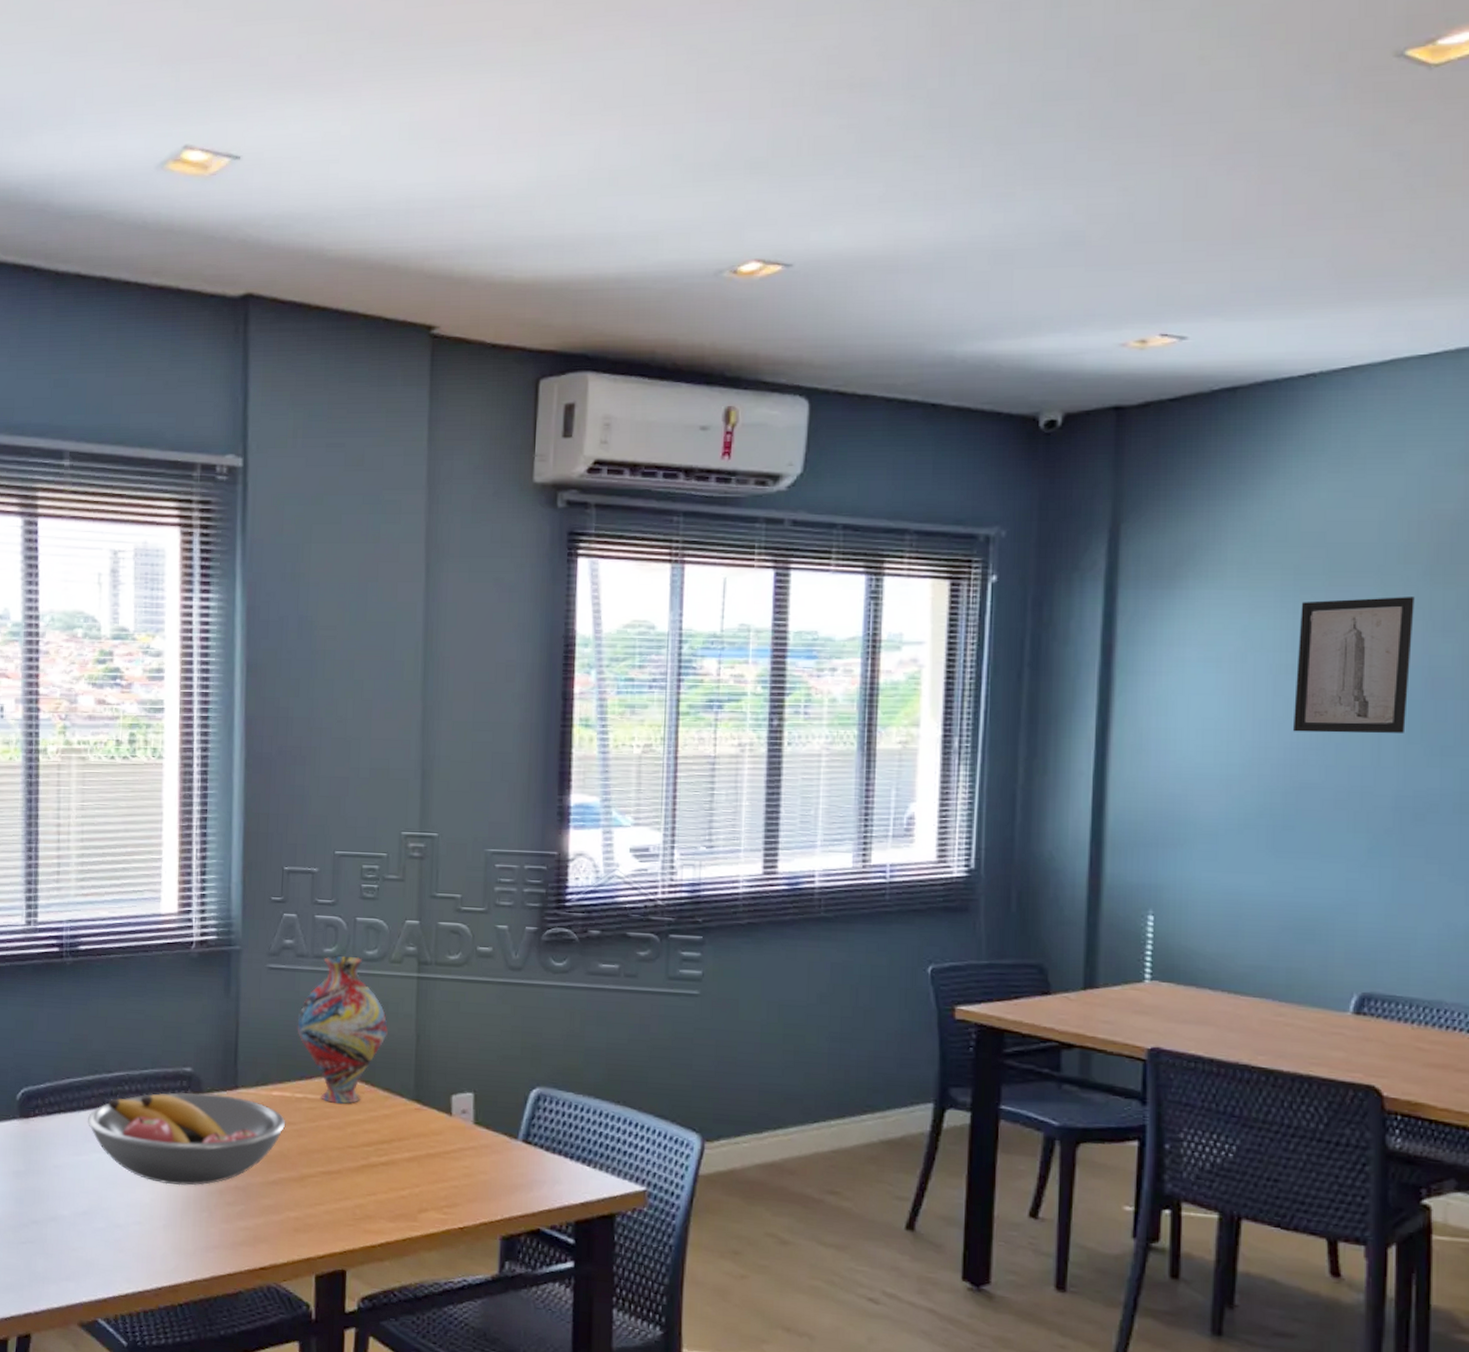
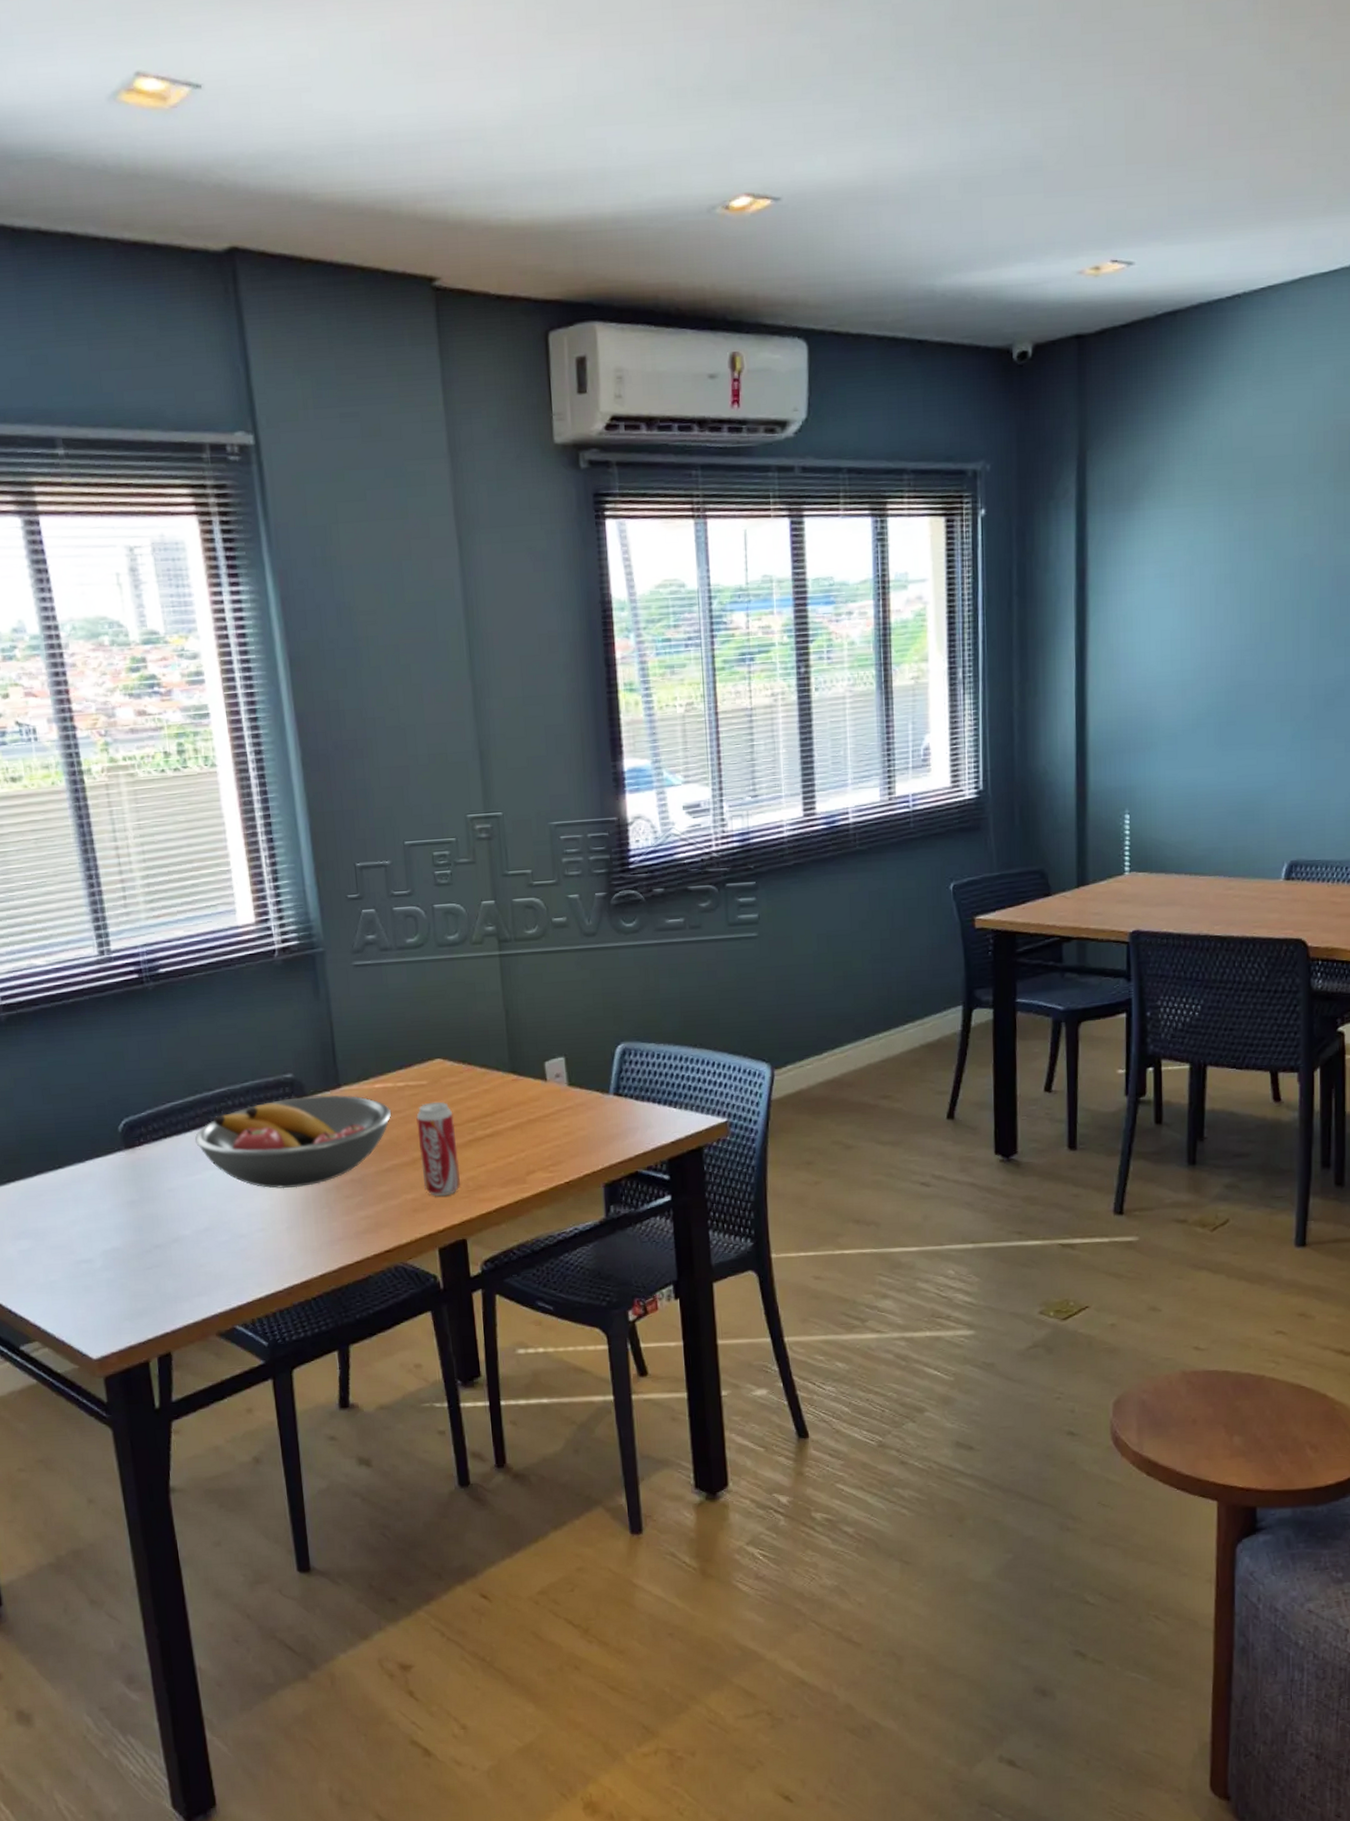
vase: present [297,955,388,1104] -> none [389,943,478,1086]
beverage can: none [308,1119,350,1220] -> present [416,1101,461,1197]
wall art: present [1292,597,1415,734] -> none [1231,503,1322,636]

